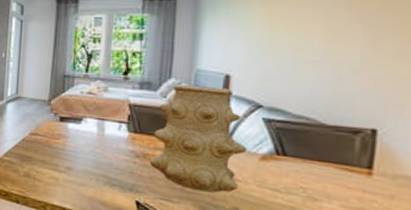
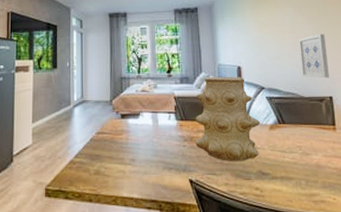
wall art: none [330,37,385,104] -> present [299,33,329,79]

